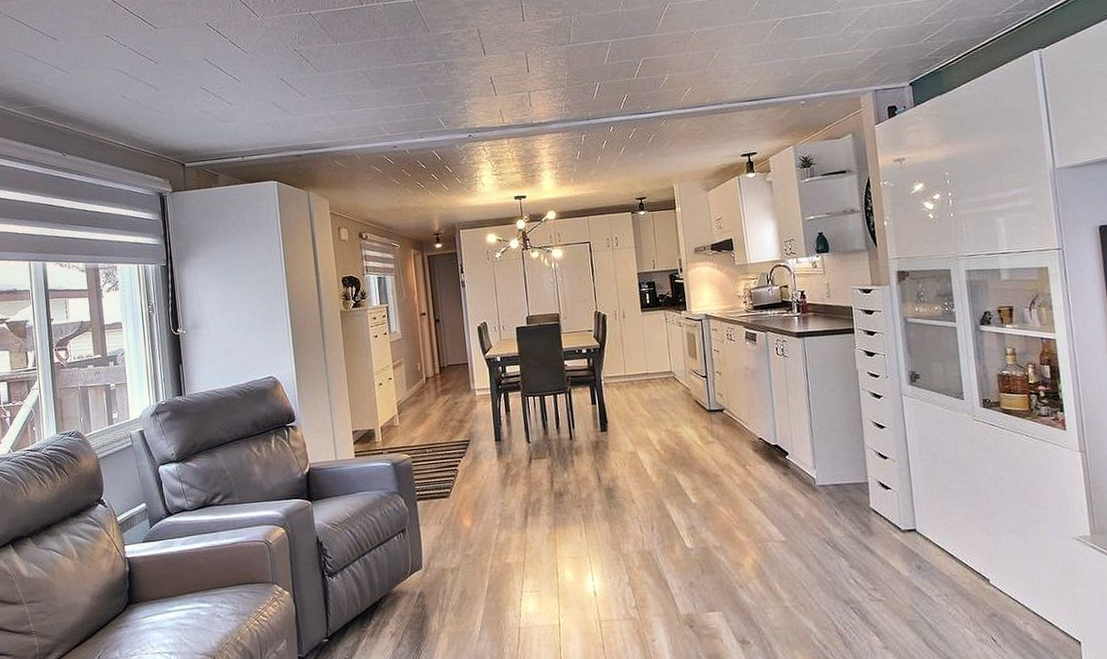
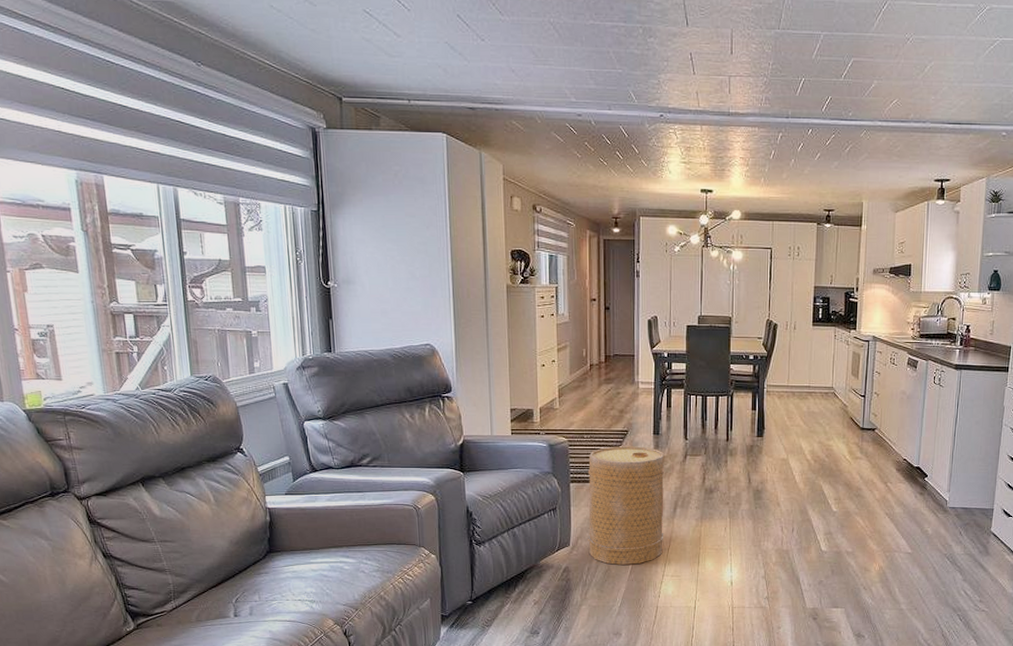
basket: none [433,455,518,585] -> present [587,446,665,565]

